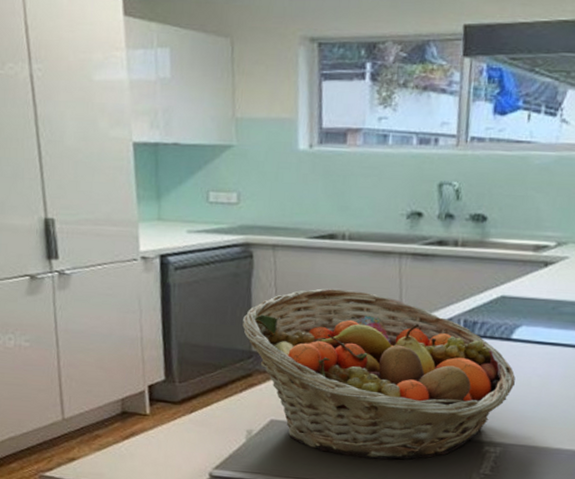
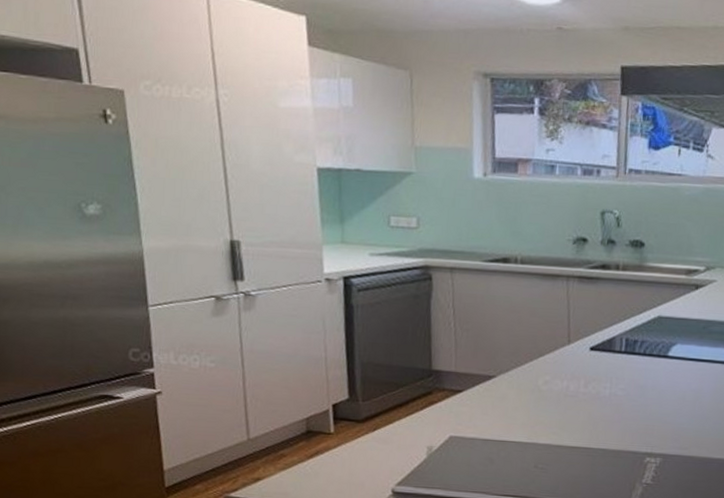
fruit basket: present [242,288,516,460] -> none [422,309,672,472]

